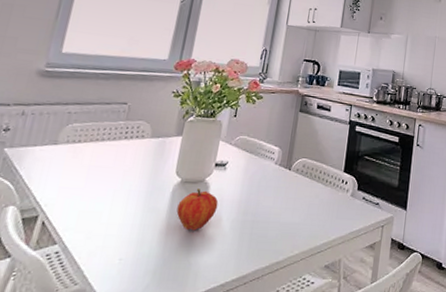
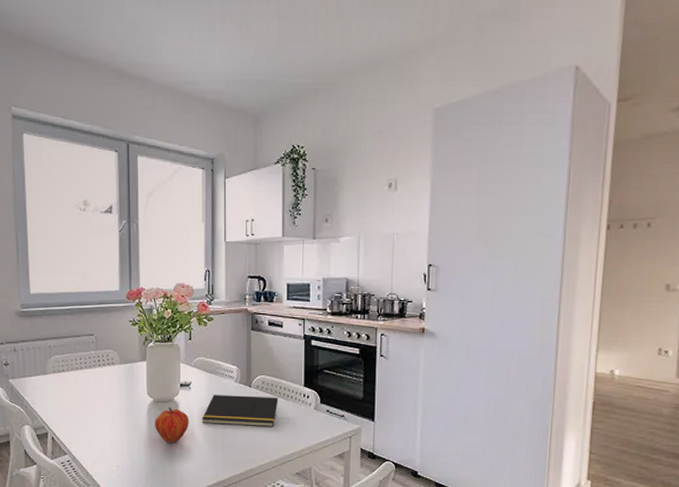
notepad: none [232,177,317,215] -> present [201,395,279,428]

